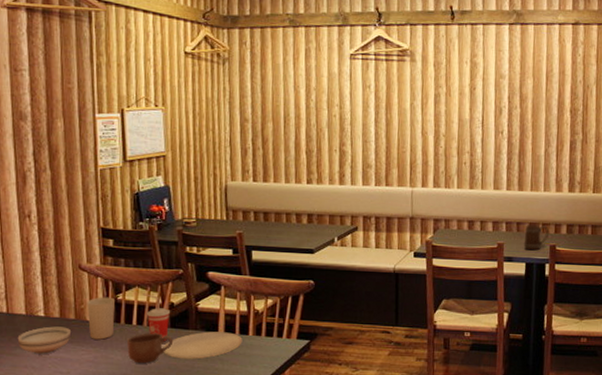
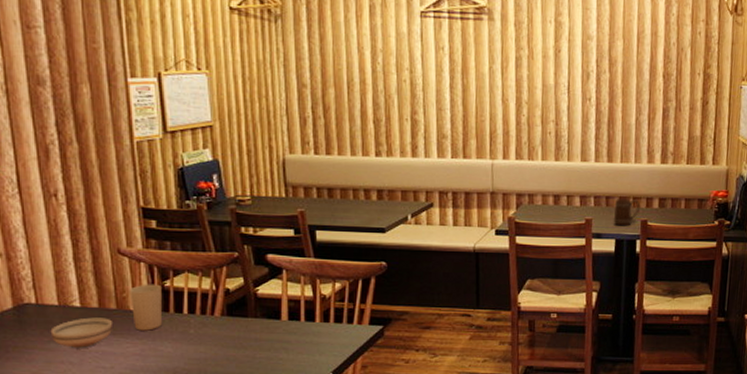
teacup: present [127,333,174,364] -> none [178,322,231,356]
beverage cup: present [143,293,171,342] -> none [194,279,227,332]
plate: present [163,331,243,360] -> none [219,319,309,349]

